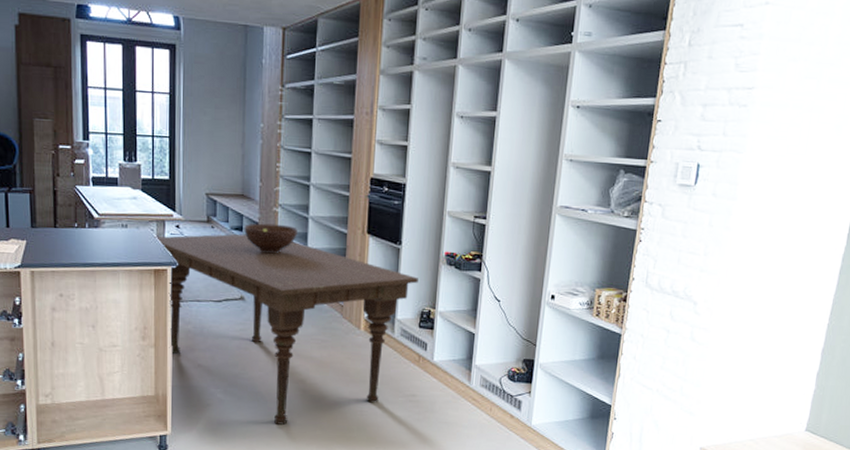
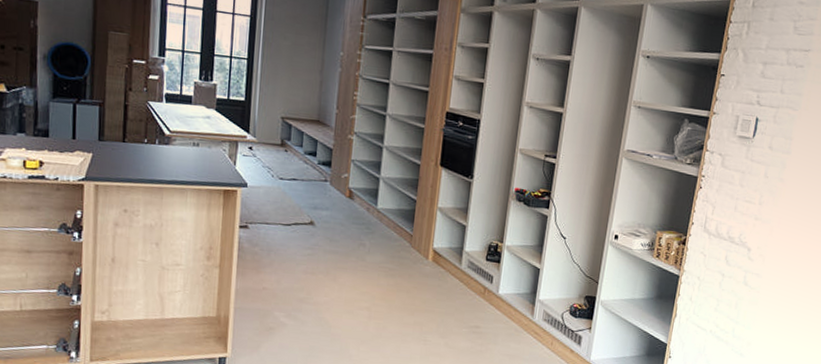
dining table: present [154,234,418,425] -> none [225,157,488,351]
fruit bowl: present [244,223,298,254] -> none [317,149,372,181]

